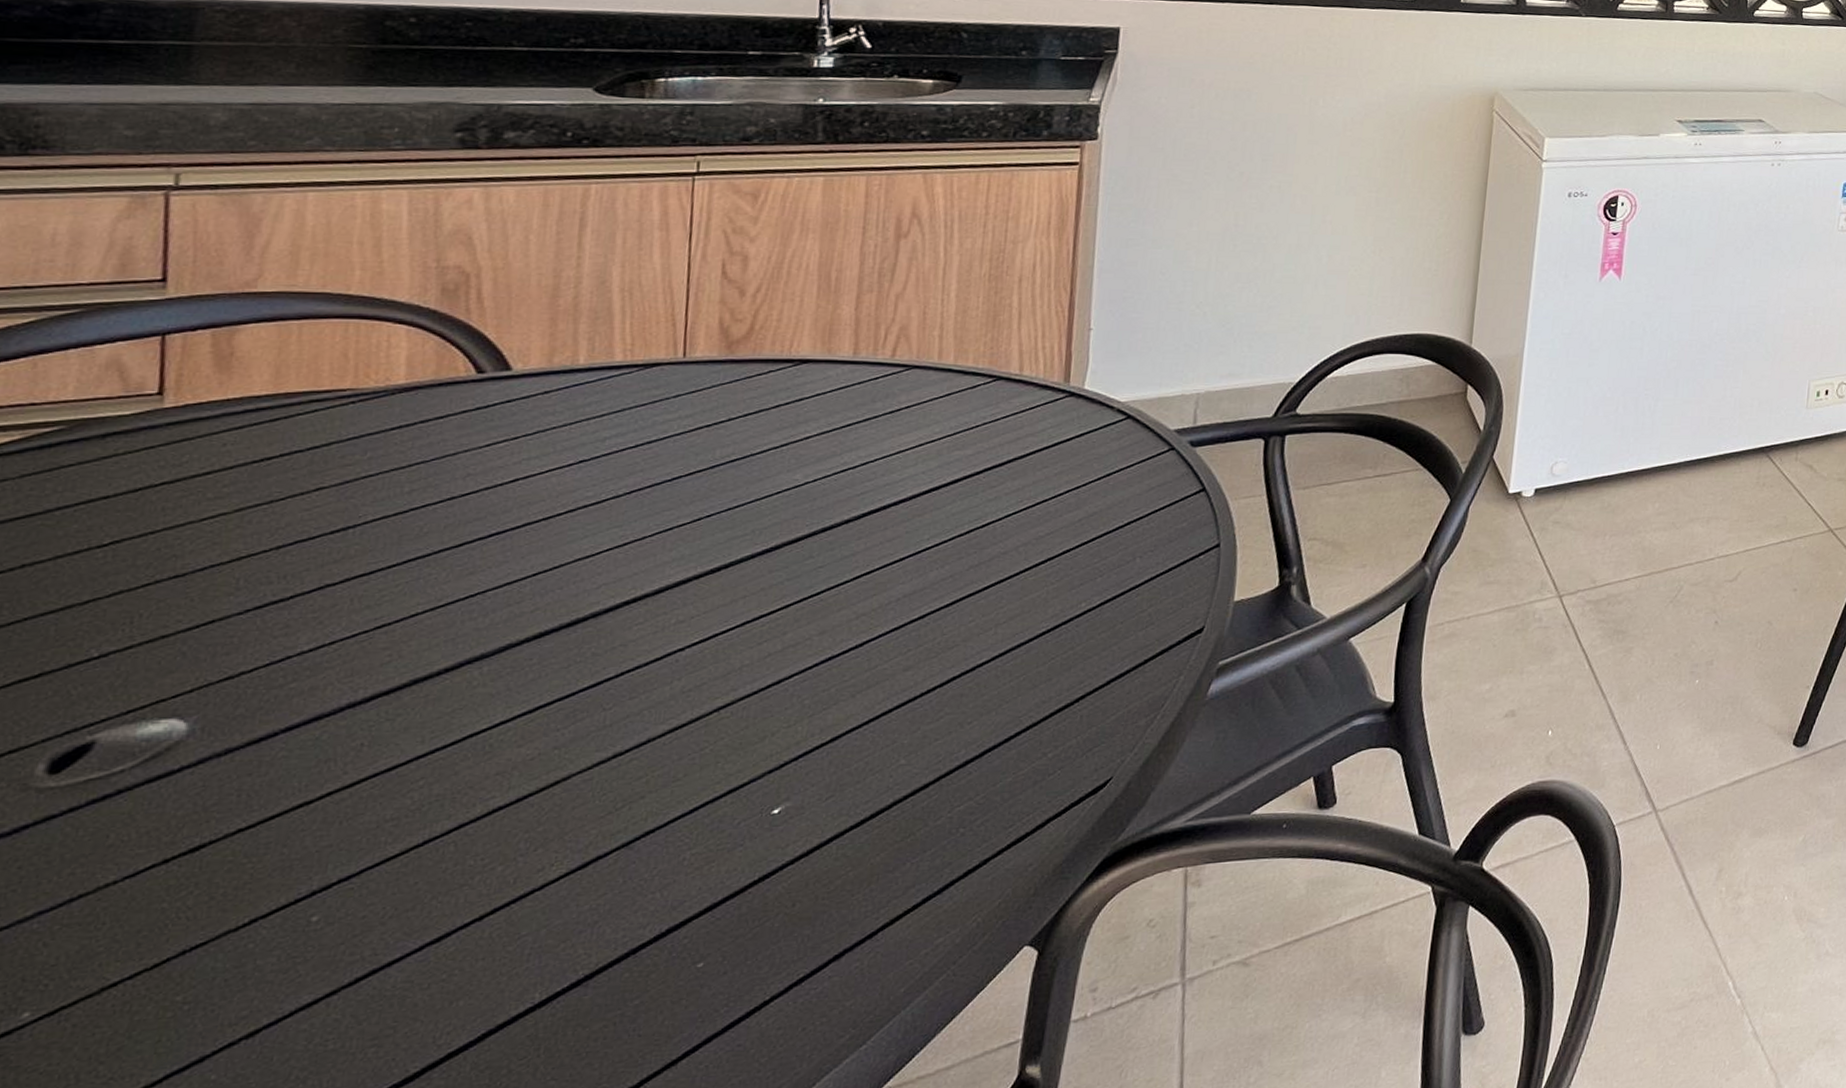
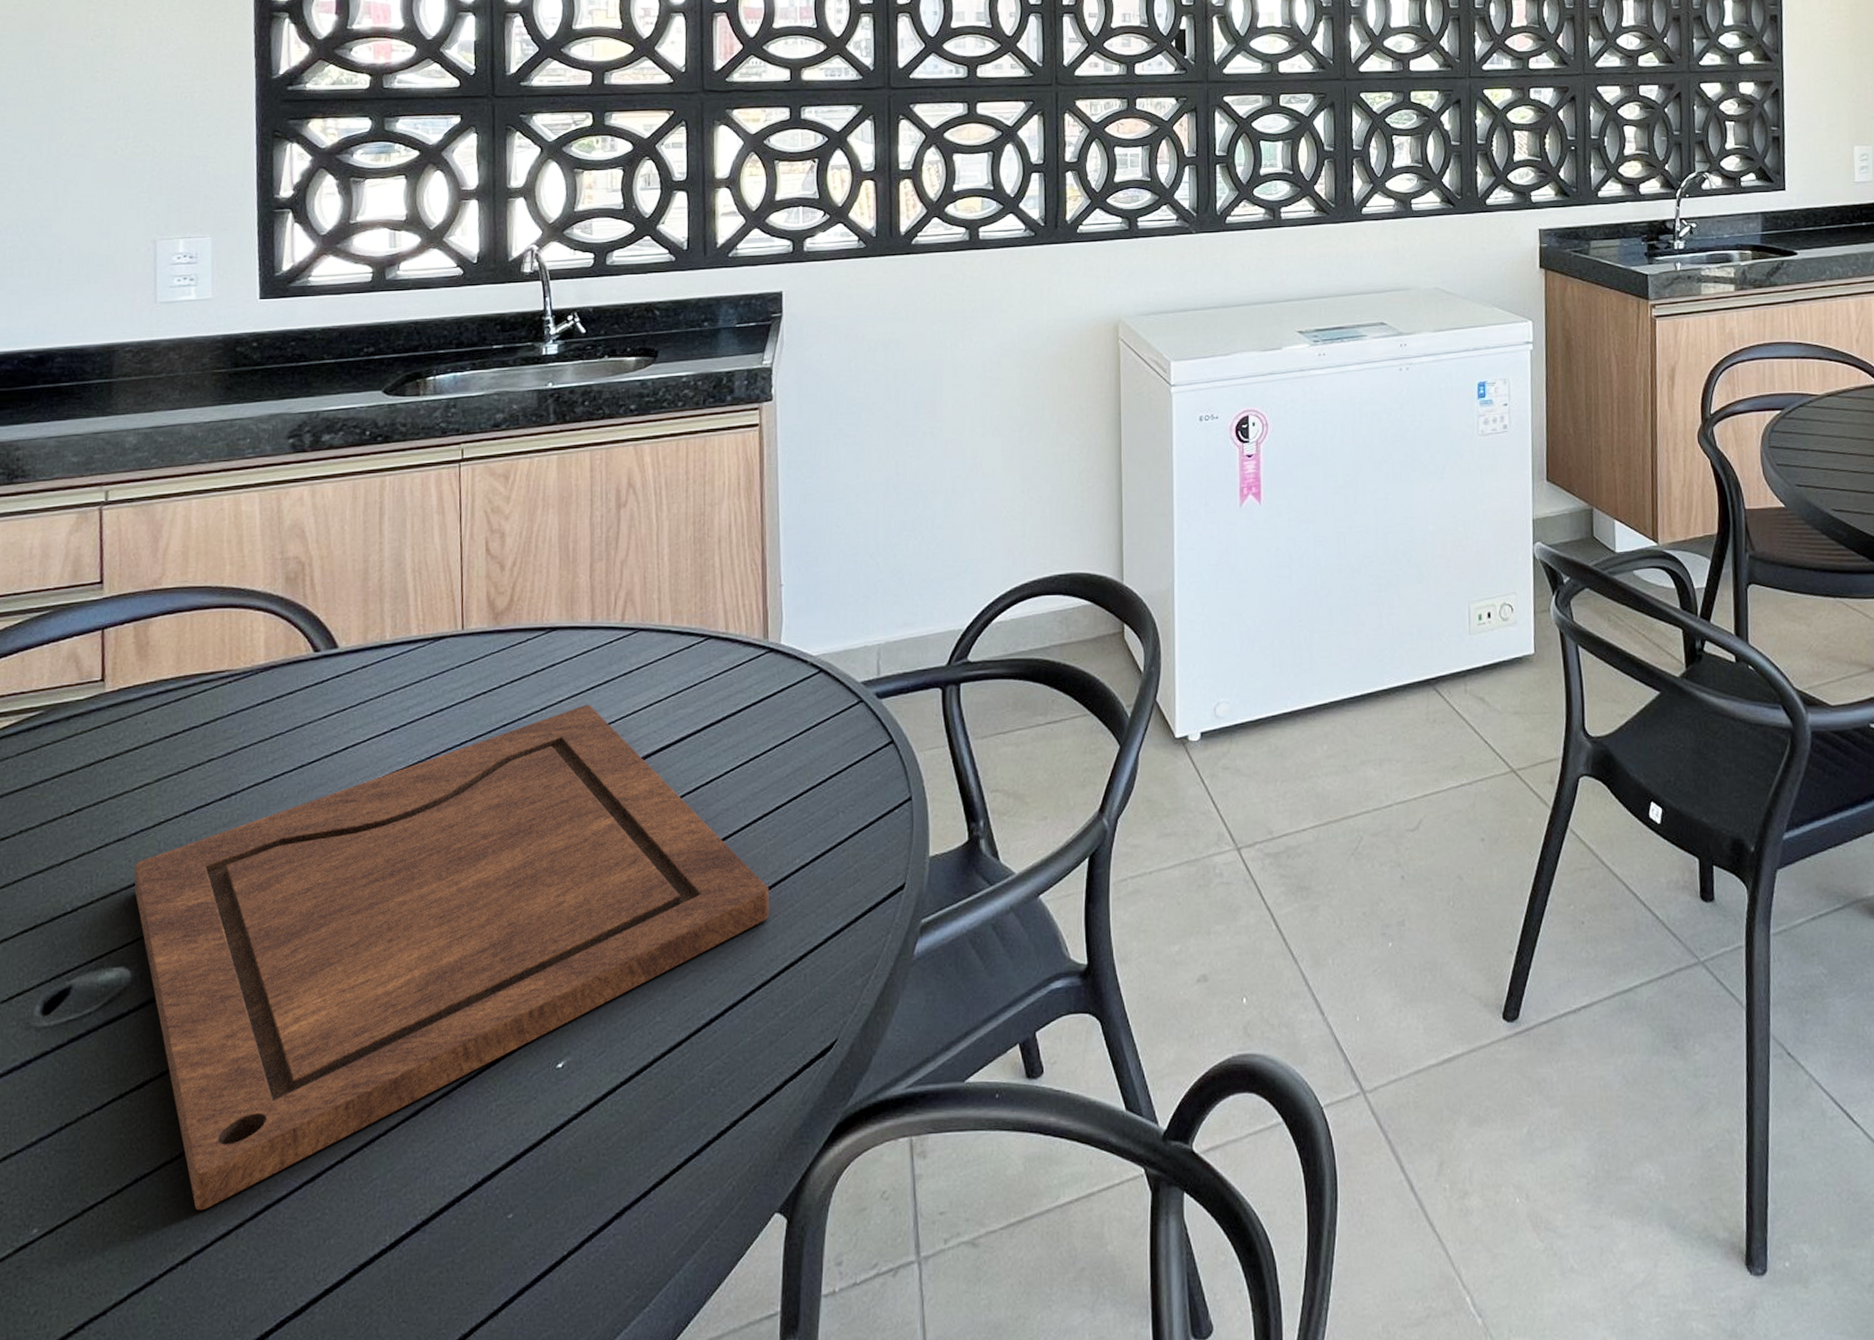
cutting board: none [197,442,1047,981] -> present [134,705,769,1211]

